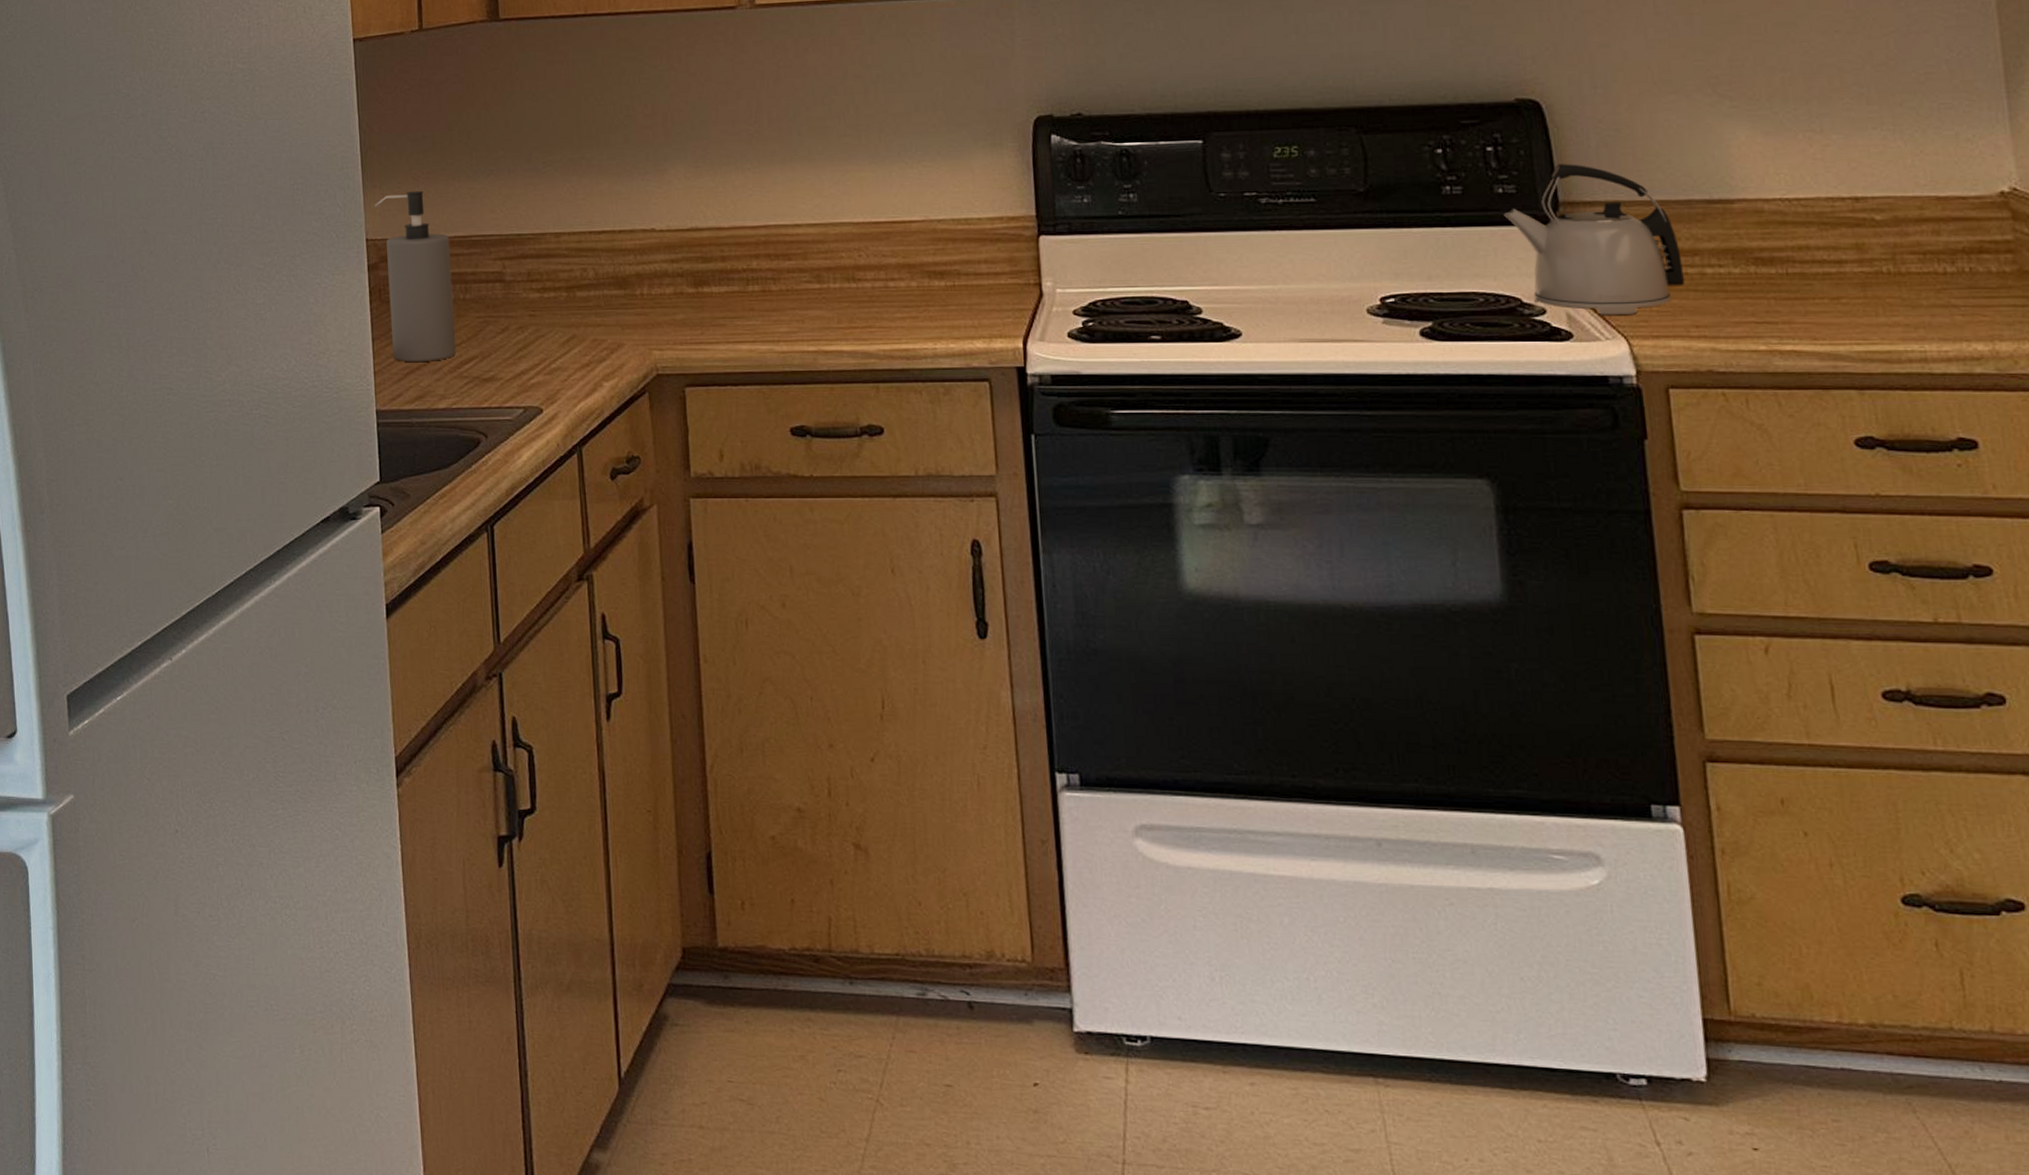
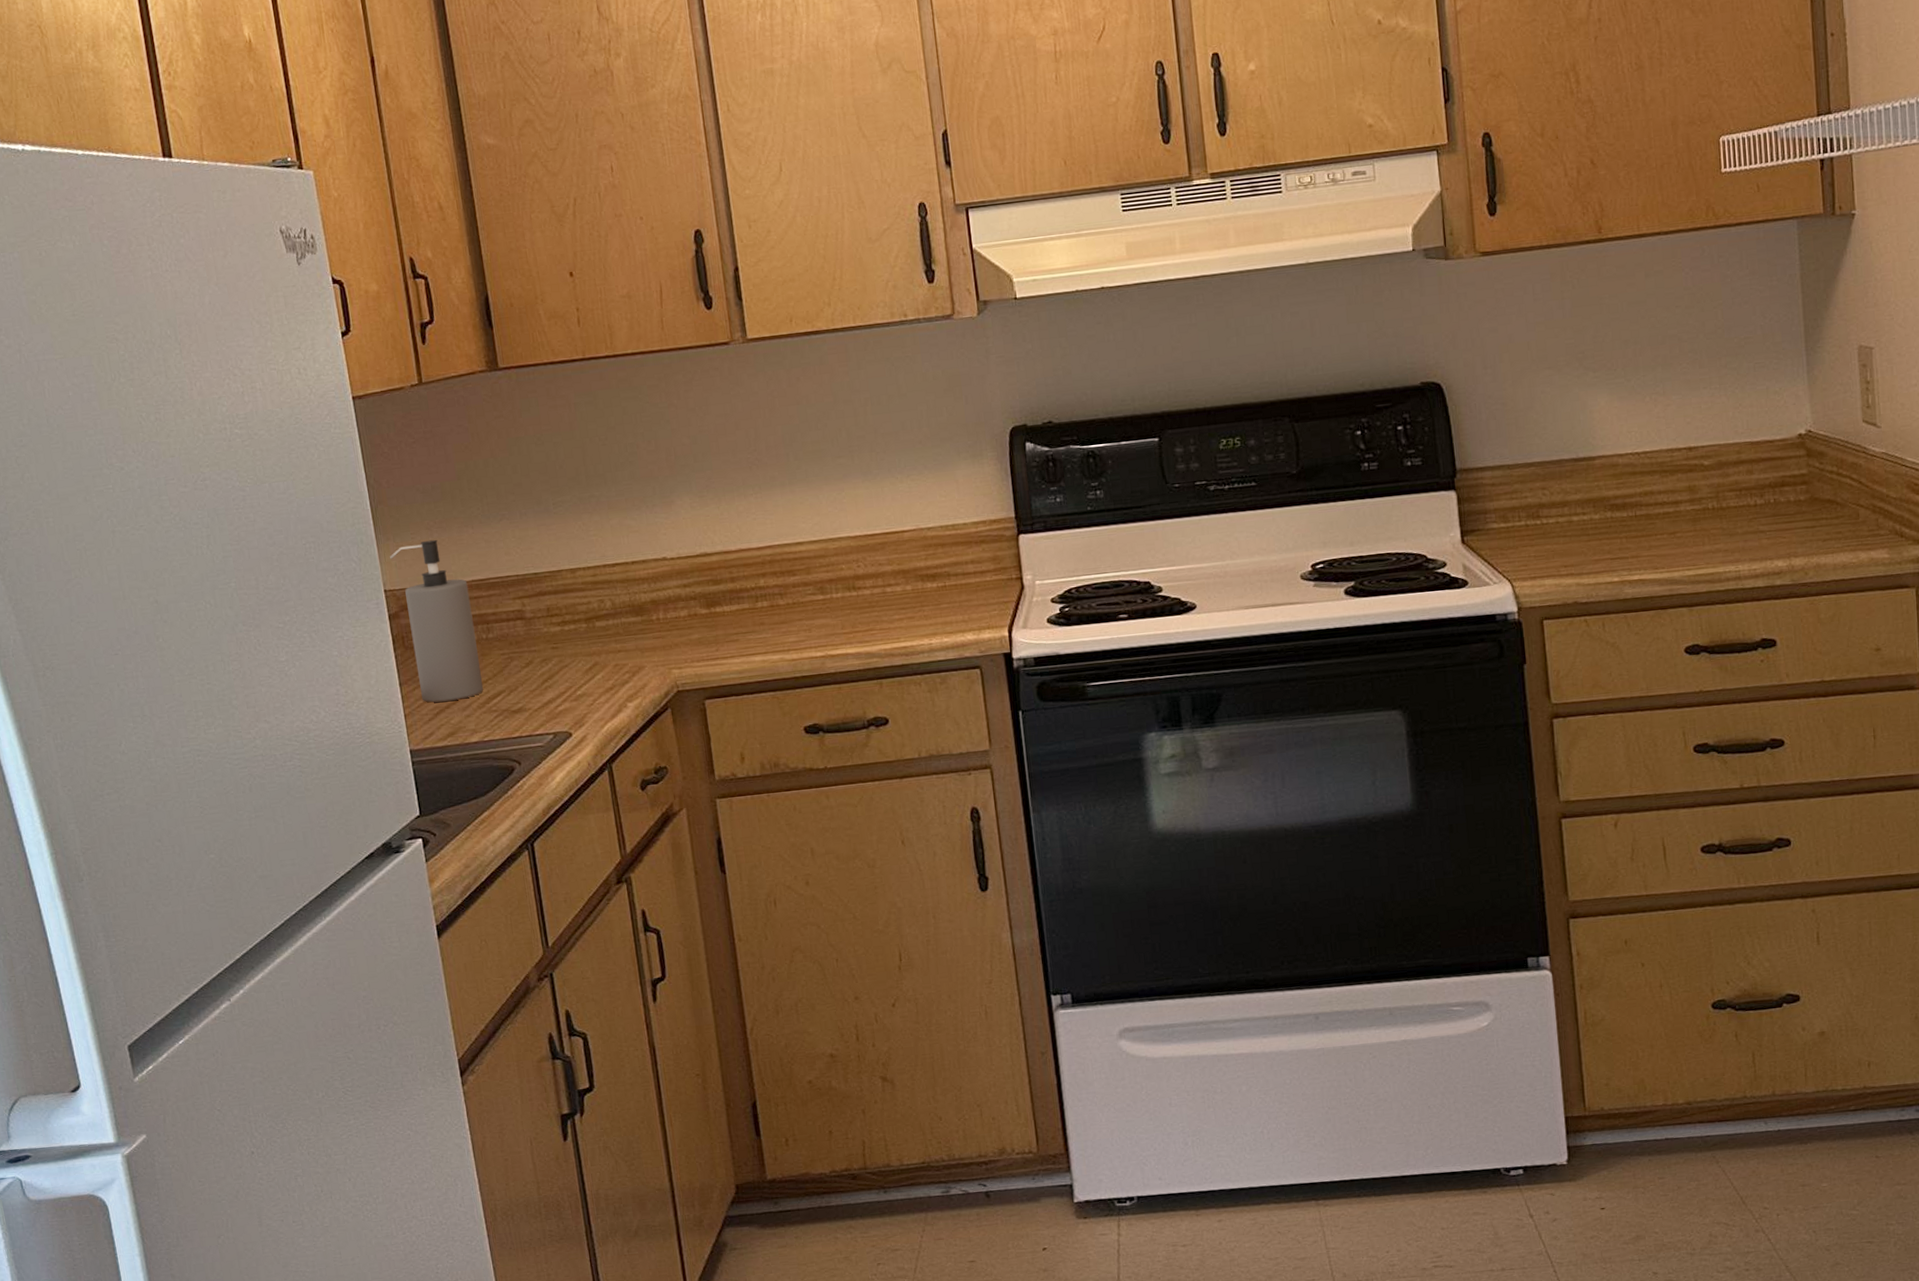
kettle: present [1504,164,1685,315] -> none [1412,436,1557,563]

